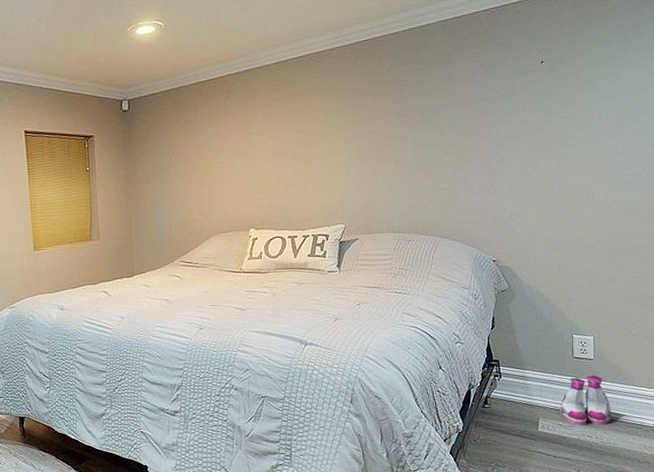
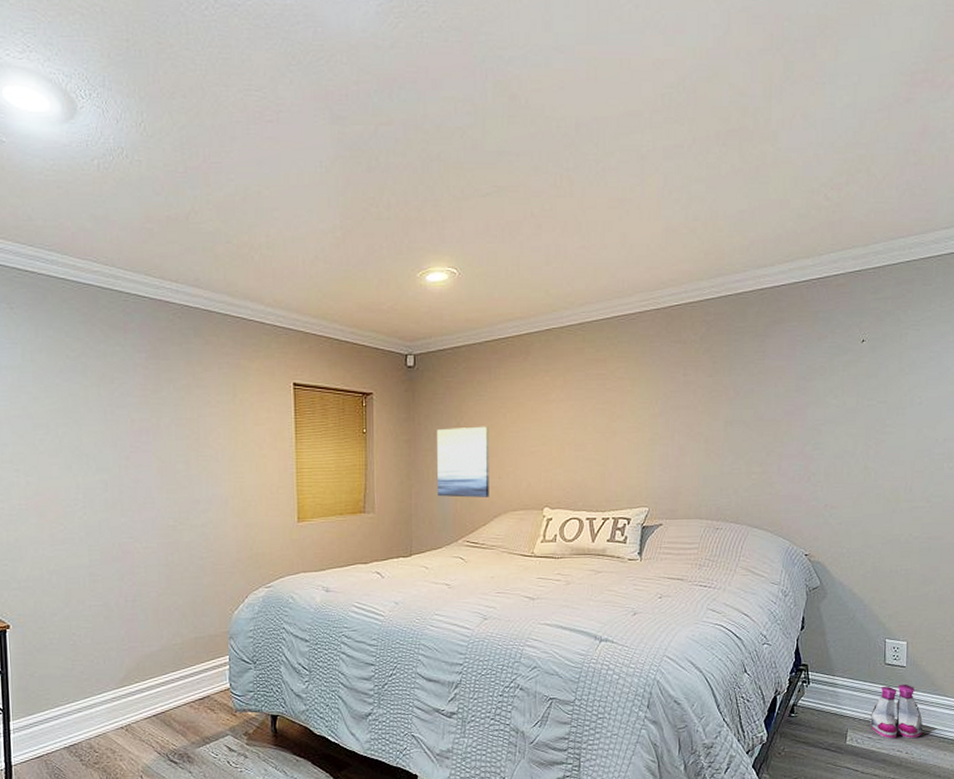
wall art: none [151,159,200,224] -> present [437,426,489,498]

